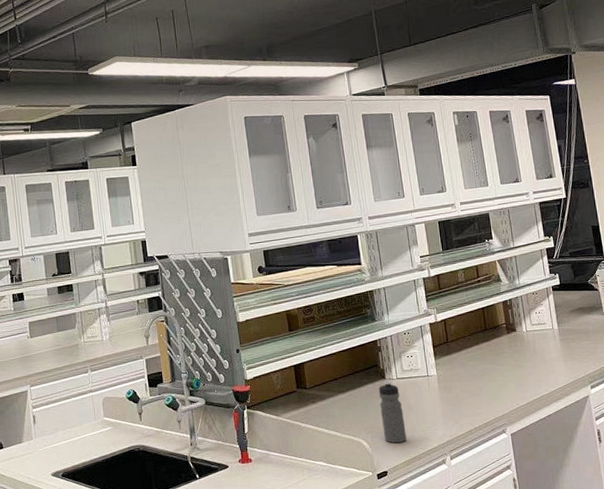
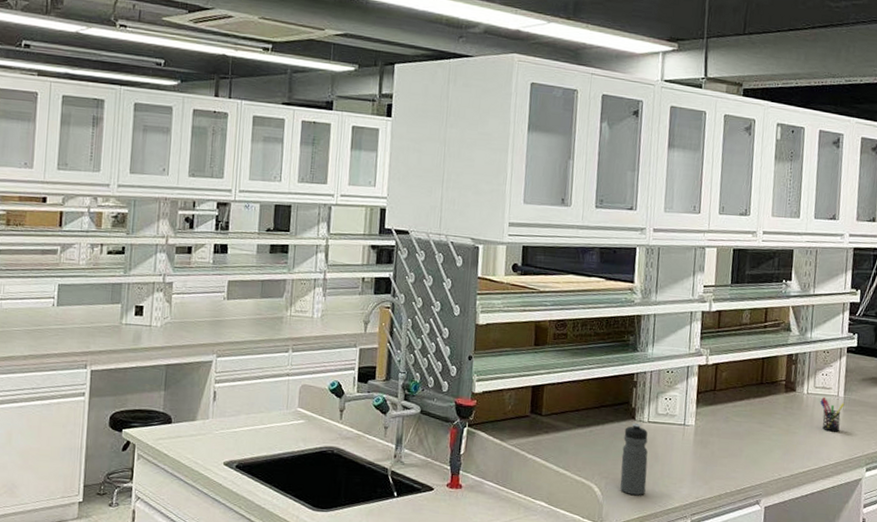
pen holder: none [539,331,561,360] -> present [820,396,845,432]

